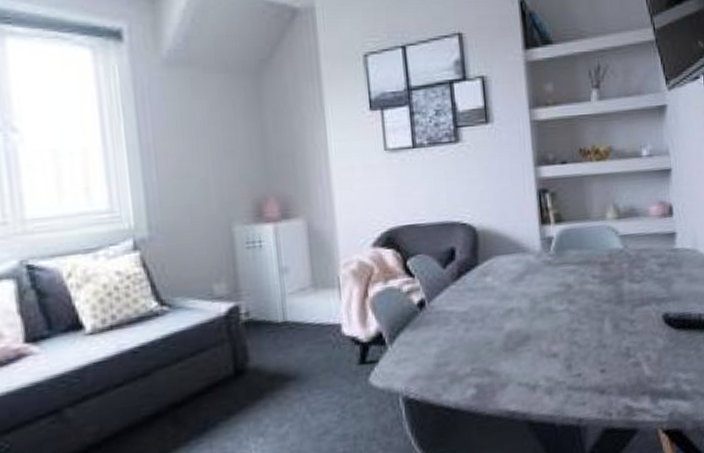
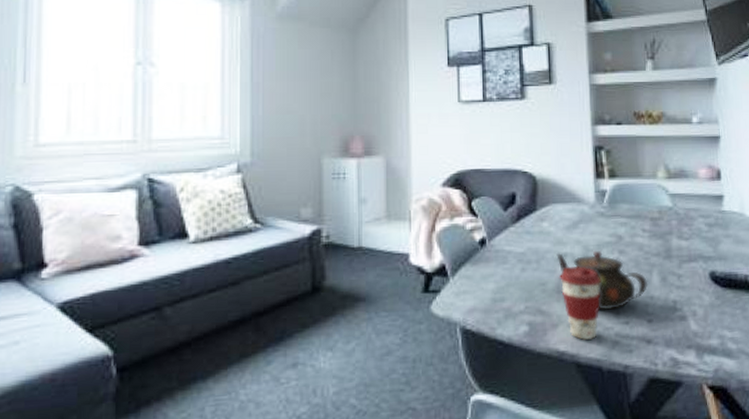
teapot: none [502,301,600,364] -> present [556,250,649,310]
coffee cup: none [507,321,551,397] -> present [560,266,602,340]

